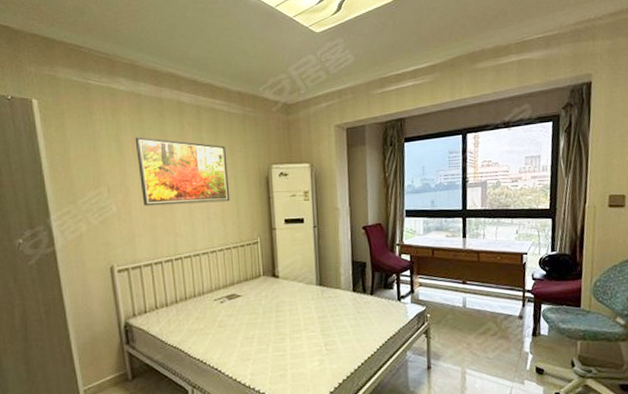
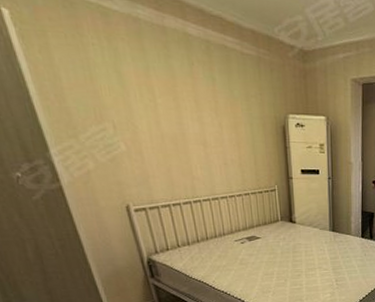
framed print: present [135,137,230,206] -> none [138,70,247,148]

